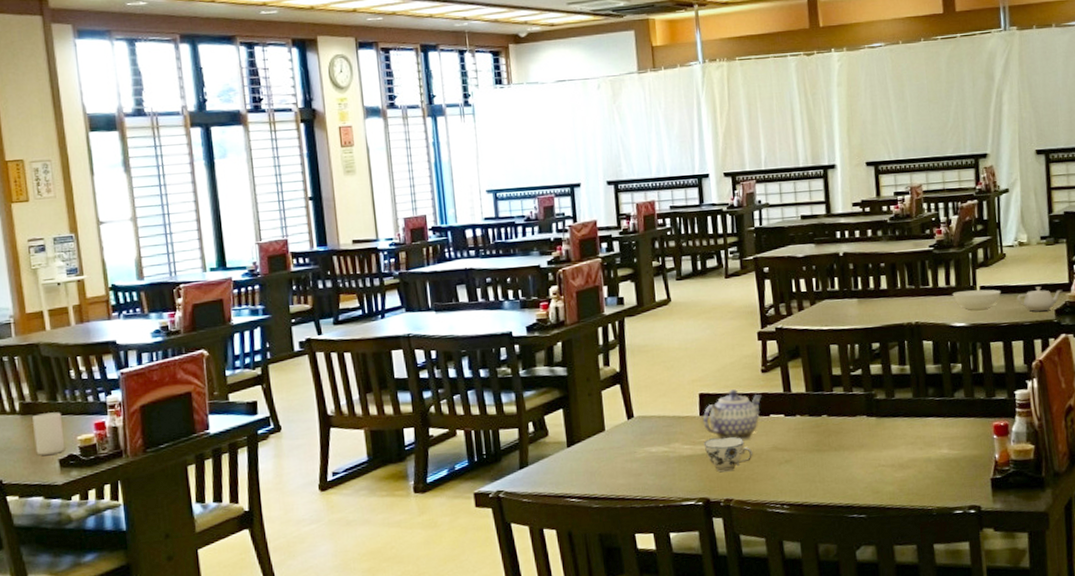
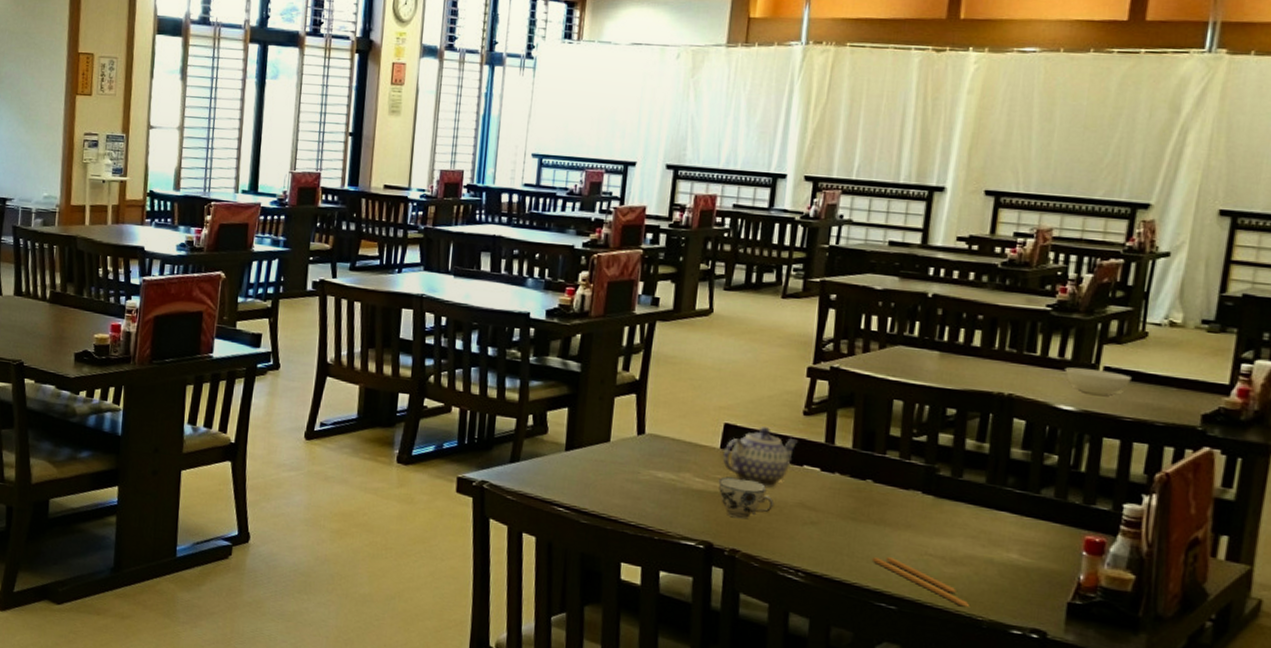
cup: present [32,412,66,455] -> none [56,305,84,347]
chopsticks: none [839,475,921,502] -> present [871,557,971,608]
teapot: present [1017,286,1062,312] -> none [1151,381,1217,414]

